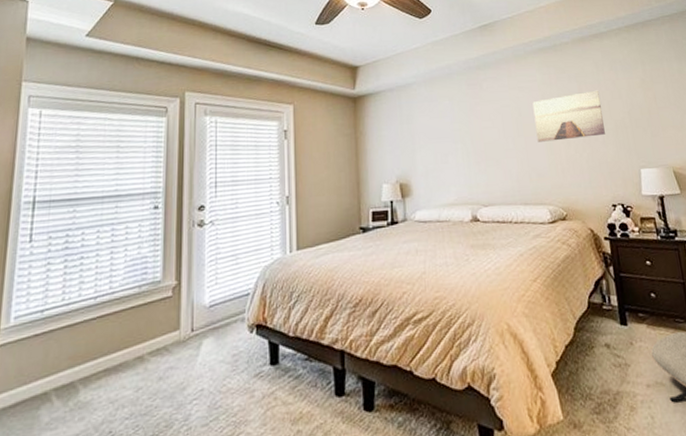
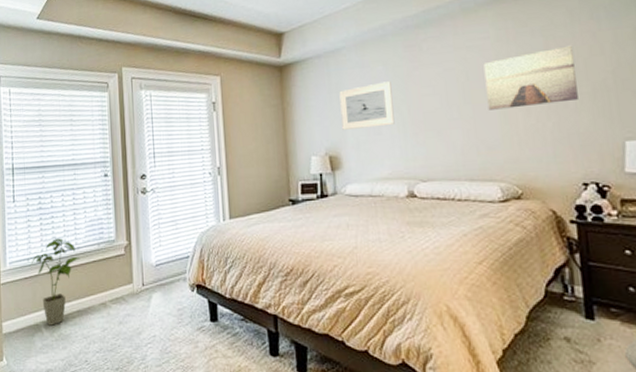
house plant: none [47,282,115,393] -> present [32,238,81,326]
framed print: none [410,115,460,159] -> present [339,81,395,130]

